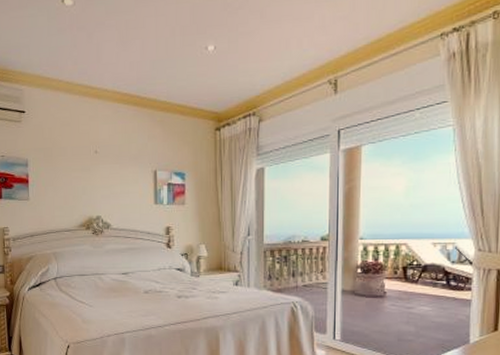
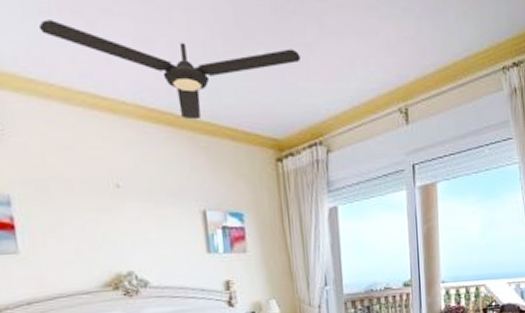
ceiling fan: none [56,35,242,100] -> present [38,20,300,120]

